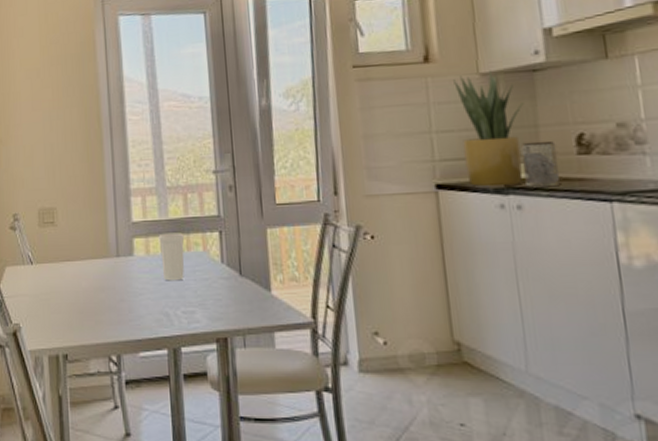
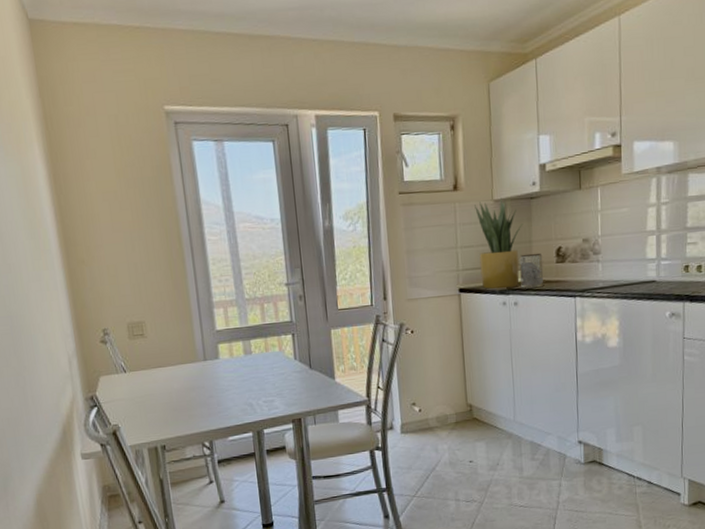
cup: present [158,232,185,281] -> none [240,337,264,378]

